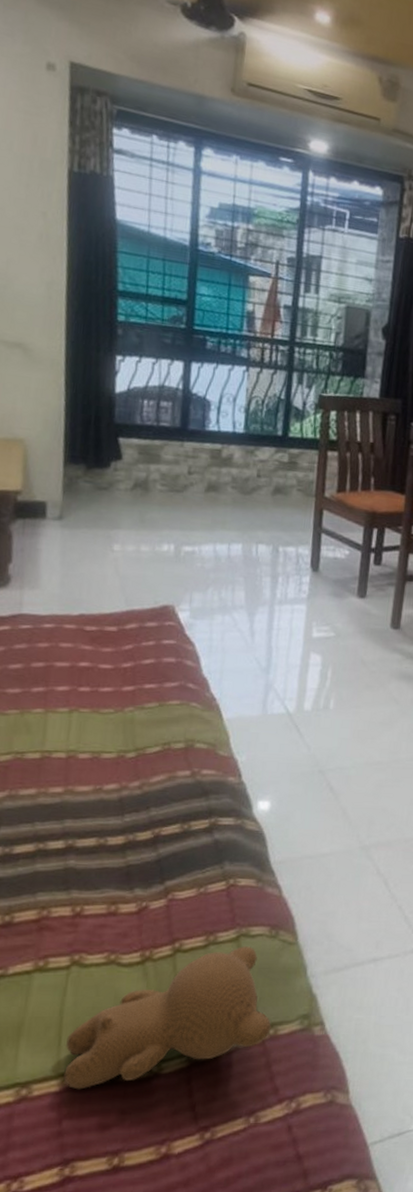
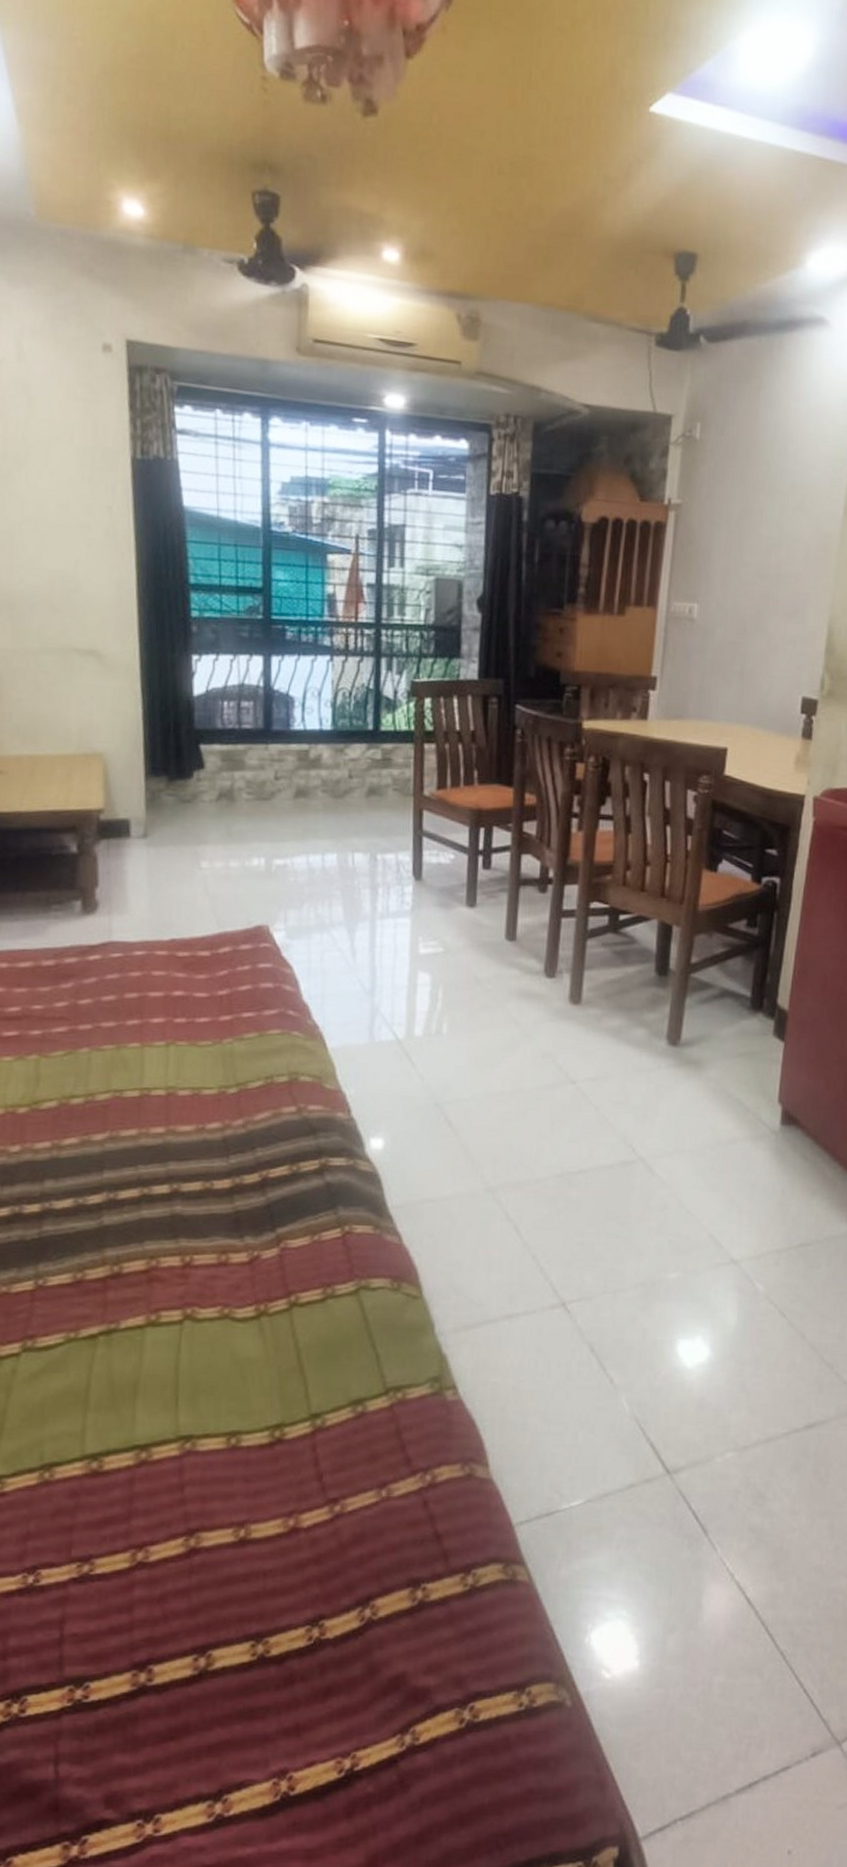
teddy bear: present [63,946,271,1090] -> none [182,1300,399,1454]

